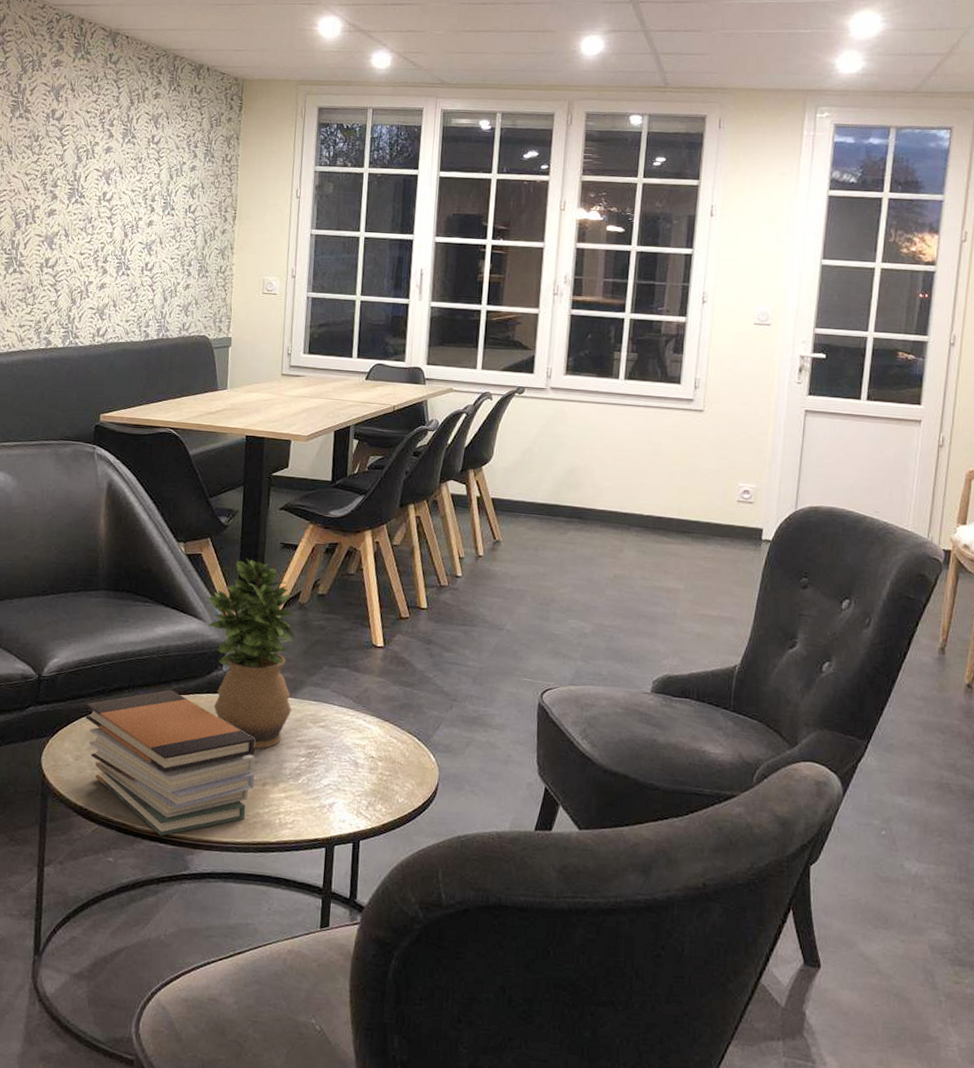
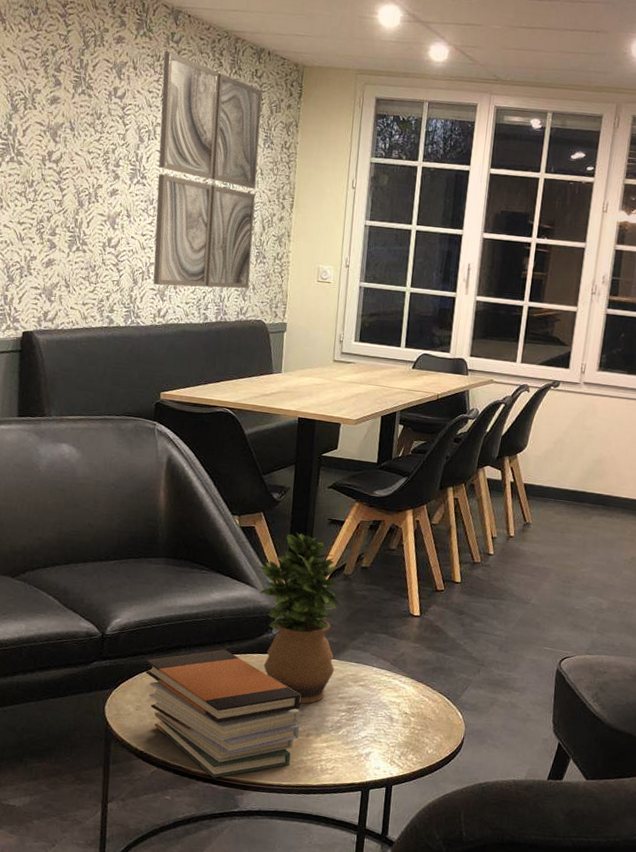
wall art: none [92,72,202,305] -> present [153,51,263,289]

